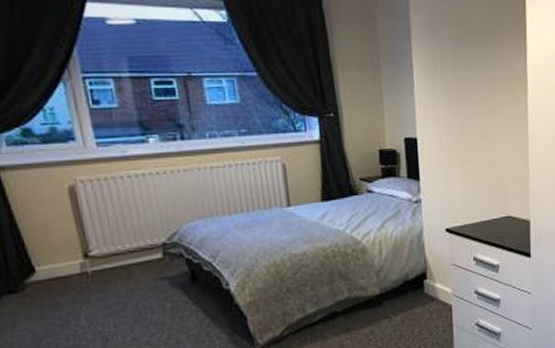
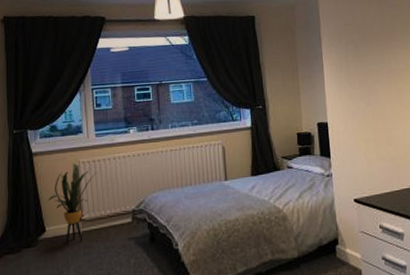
house plant: none [32,181,107,287] -> present [48,162,99,244]

